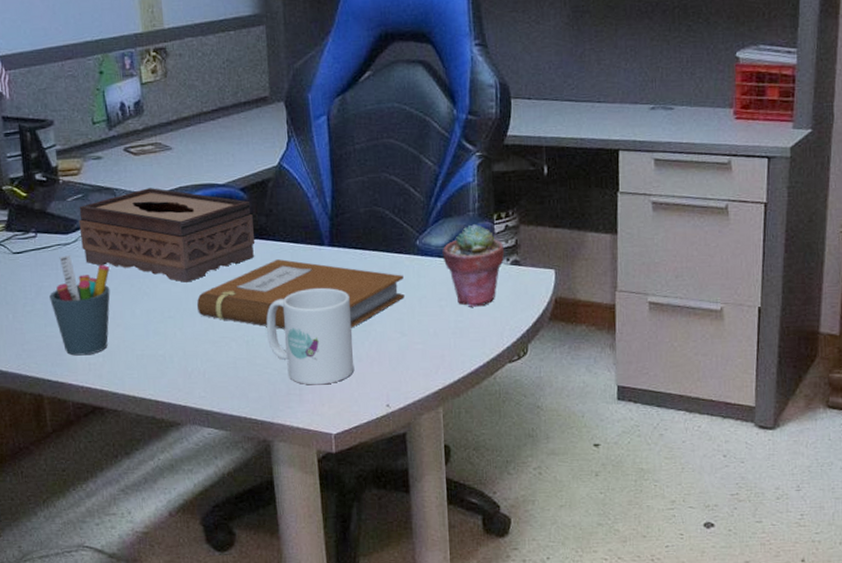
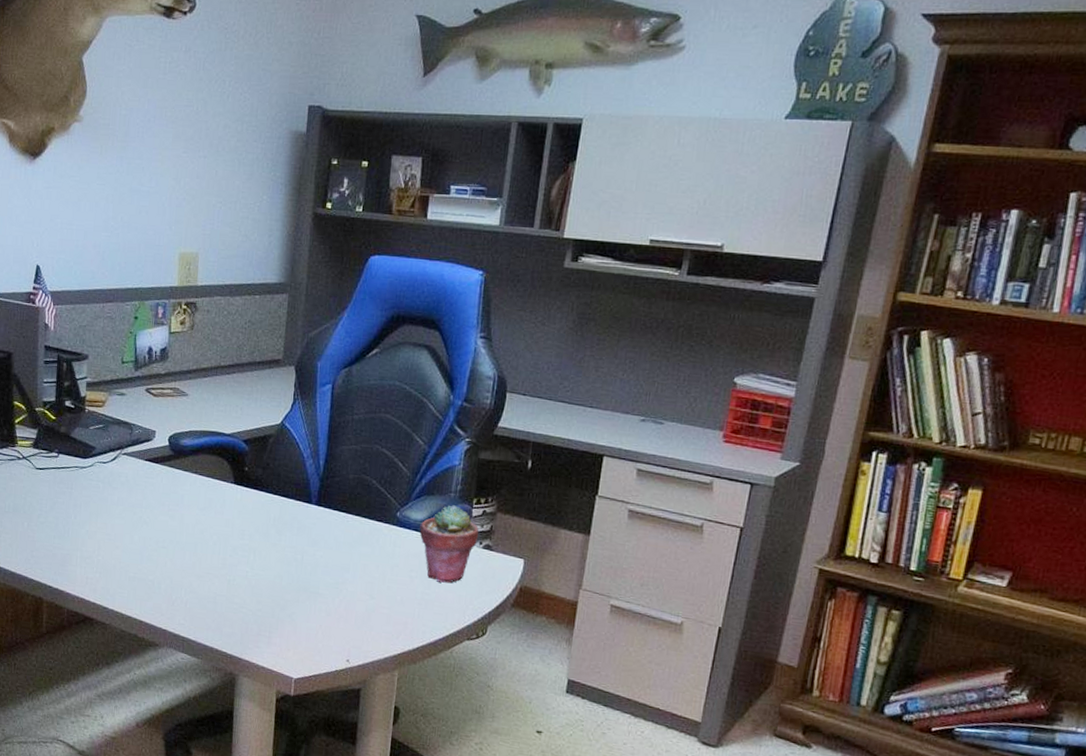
pen holder: present [49,255,110,356] -> none [61,477,117,570]
tissue box: present [79,188,256,282] -> none [96,427,251,518]
notebook: present [197,259,405,329] -> none [189,510,380,584]
mug: present [266,287,354,385] -> none [247,541,328,632]

